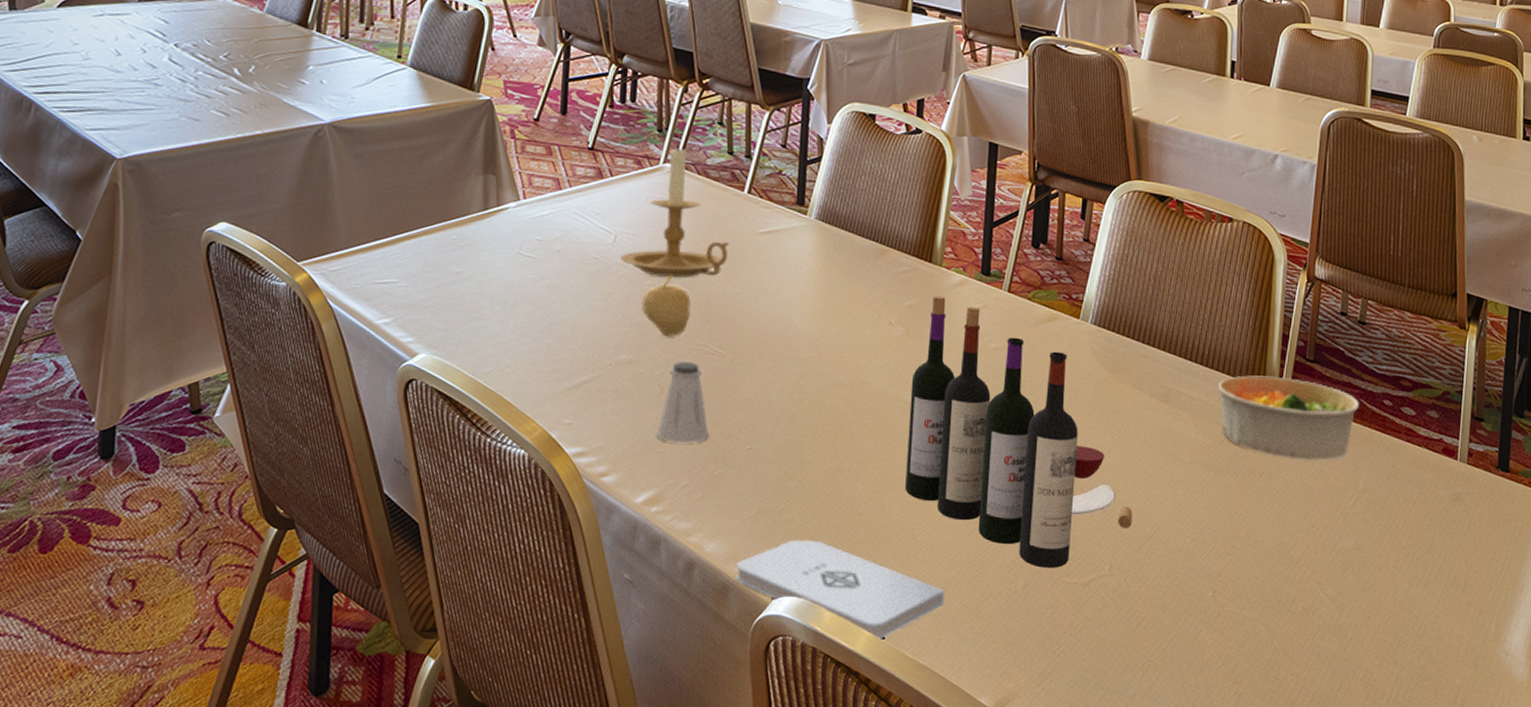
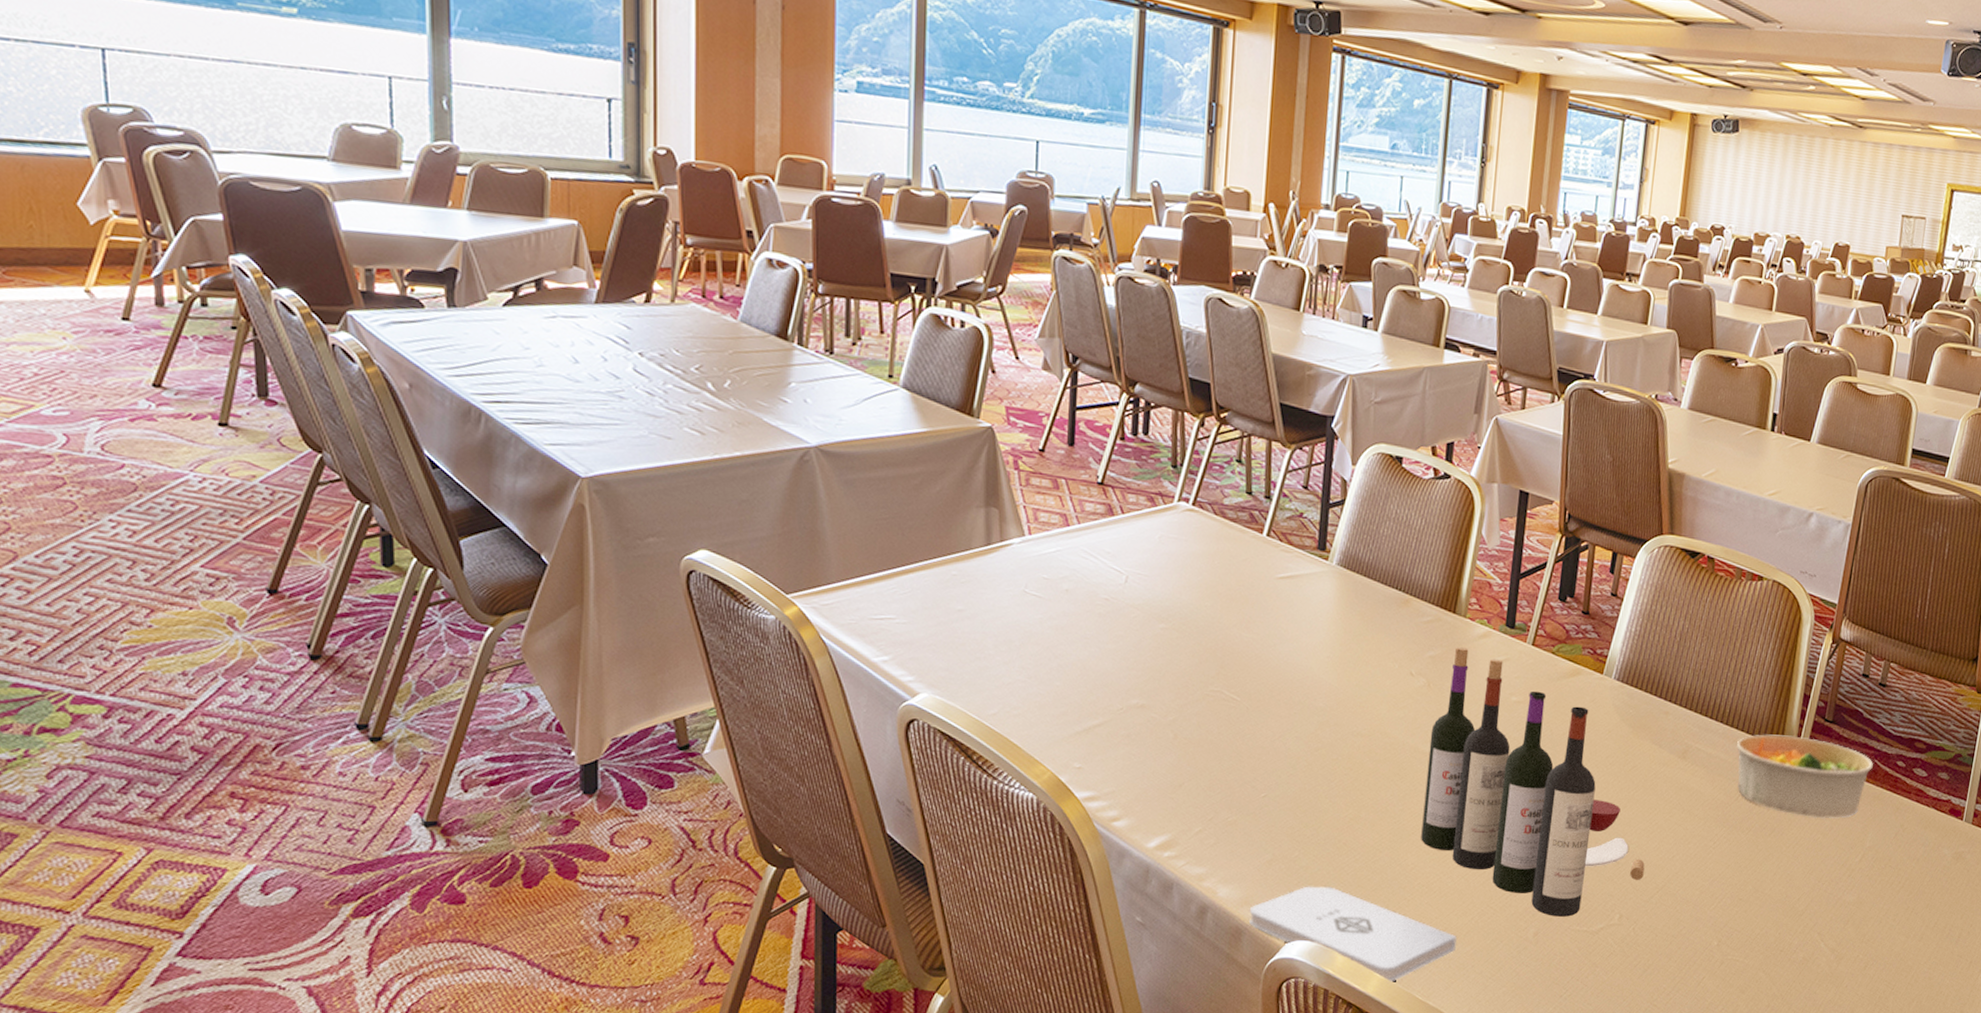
candle holder: present [620,143,729,277] -> none [1132,480,1246,622]
fruit: present [641,274,691,336] -> none [1154,618,1206,682]
saltshaker: present [656,362,709,444] -> none [1169,708,1224,790]

